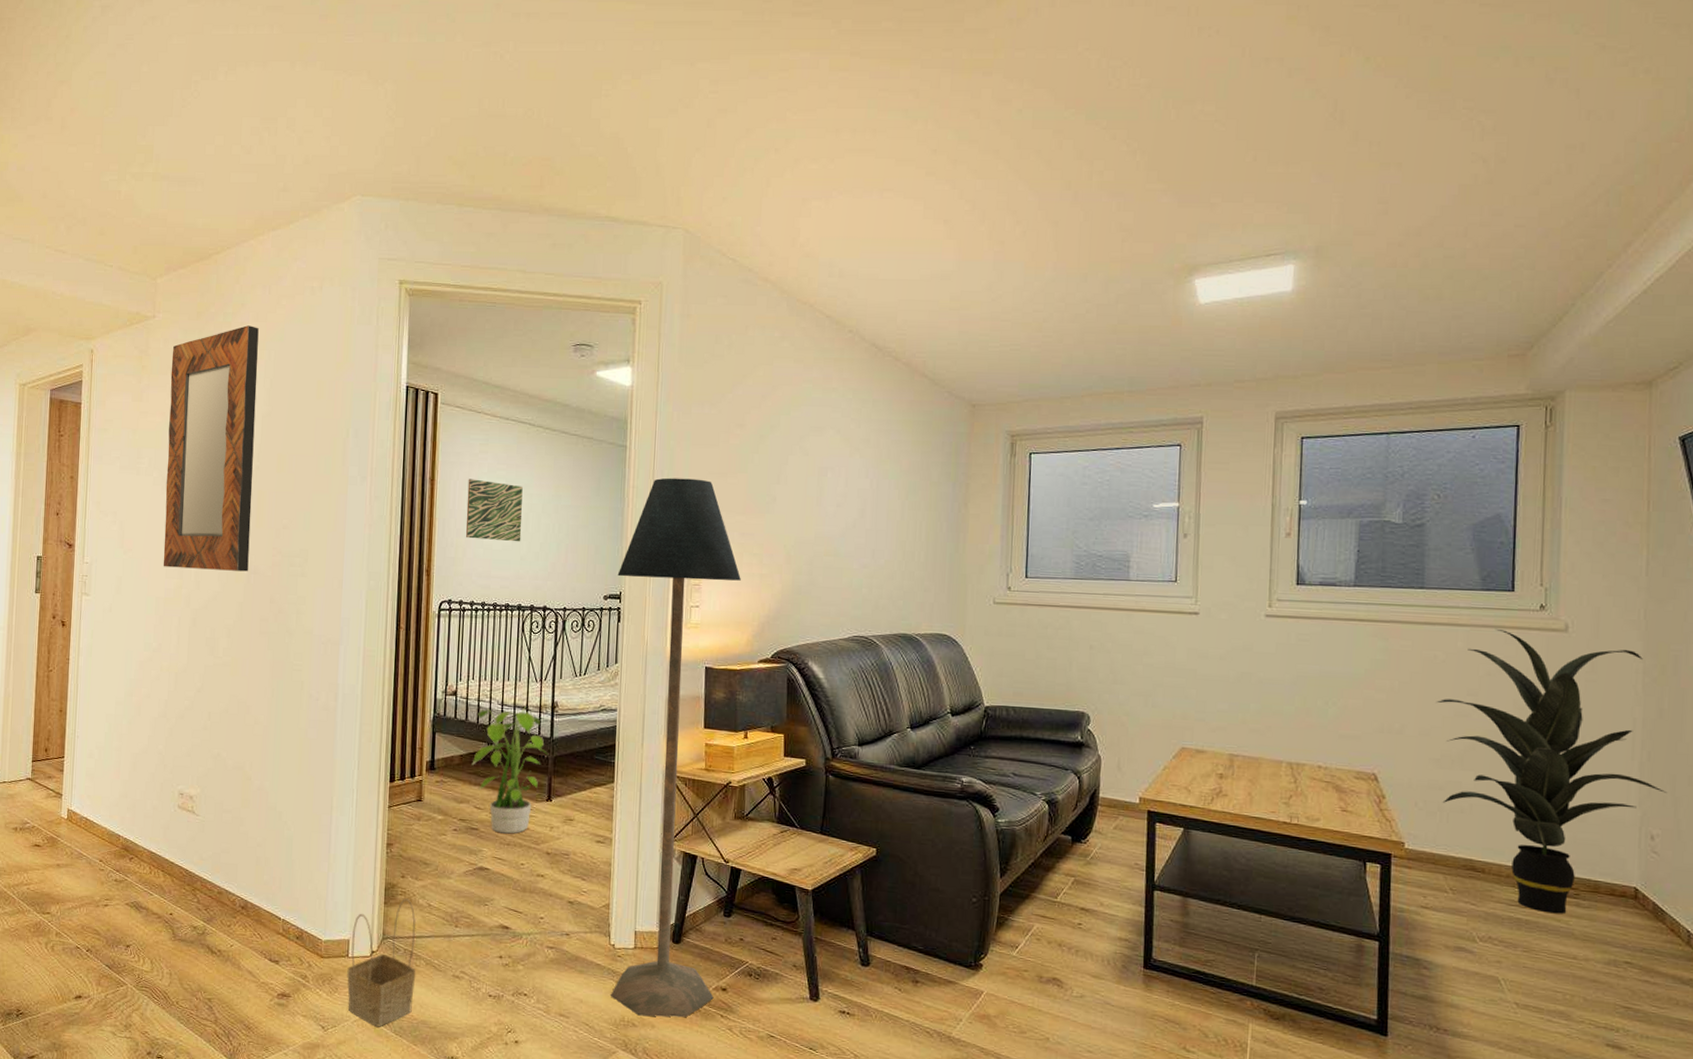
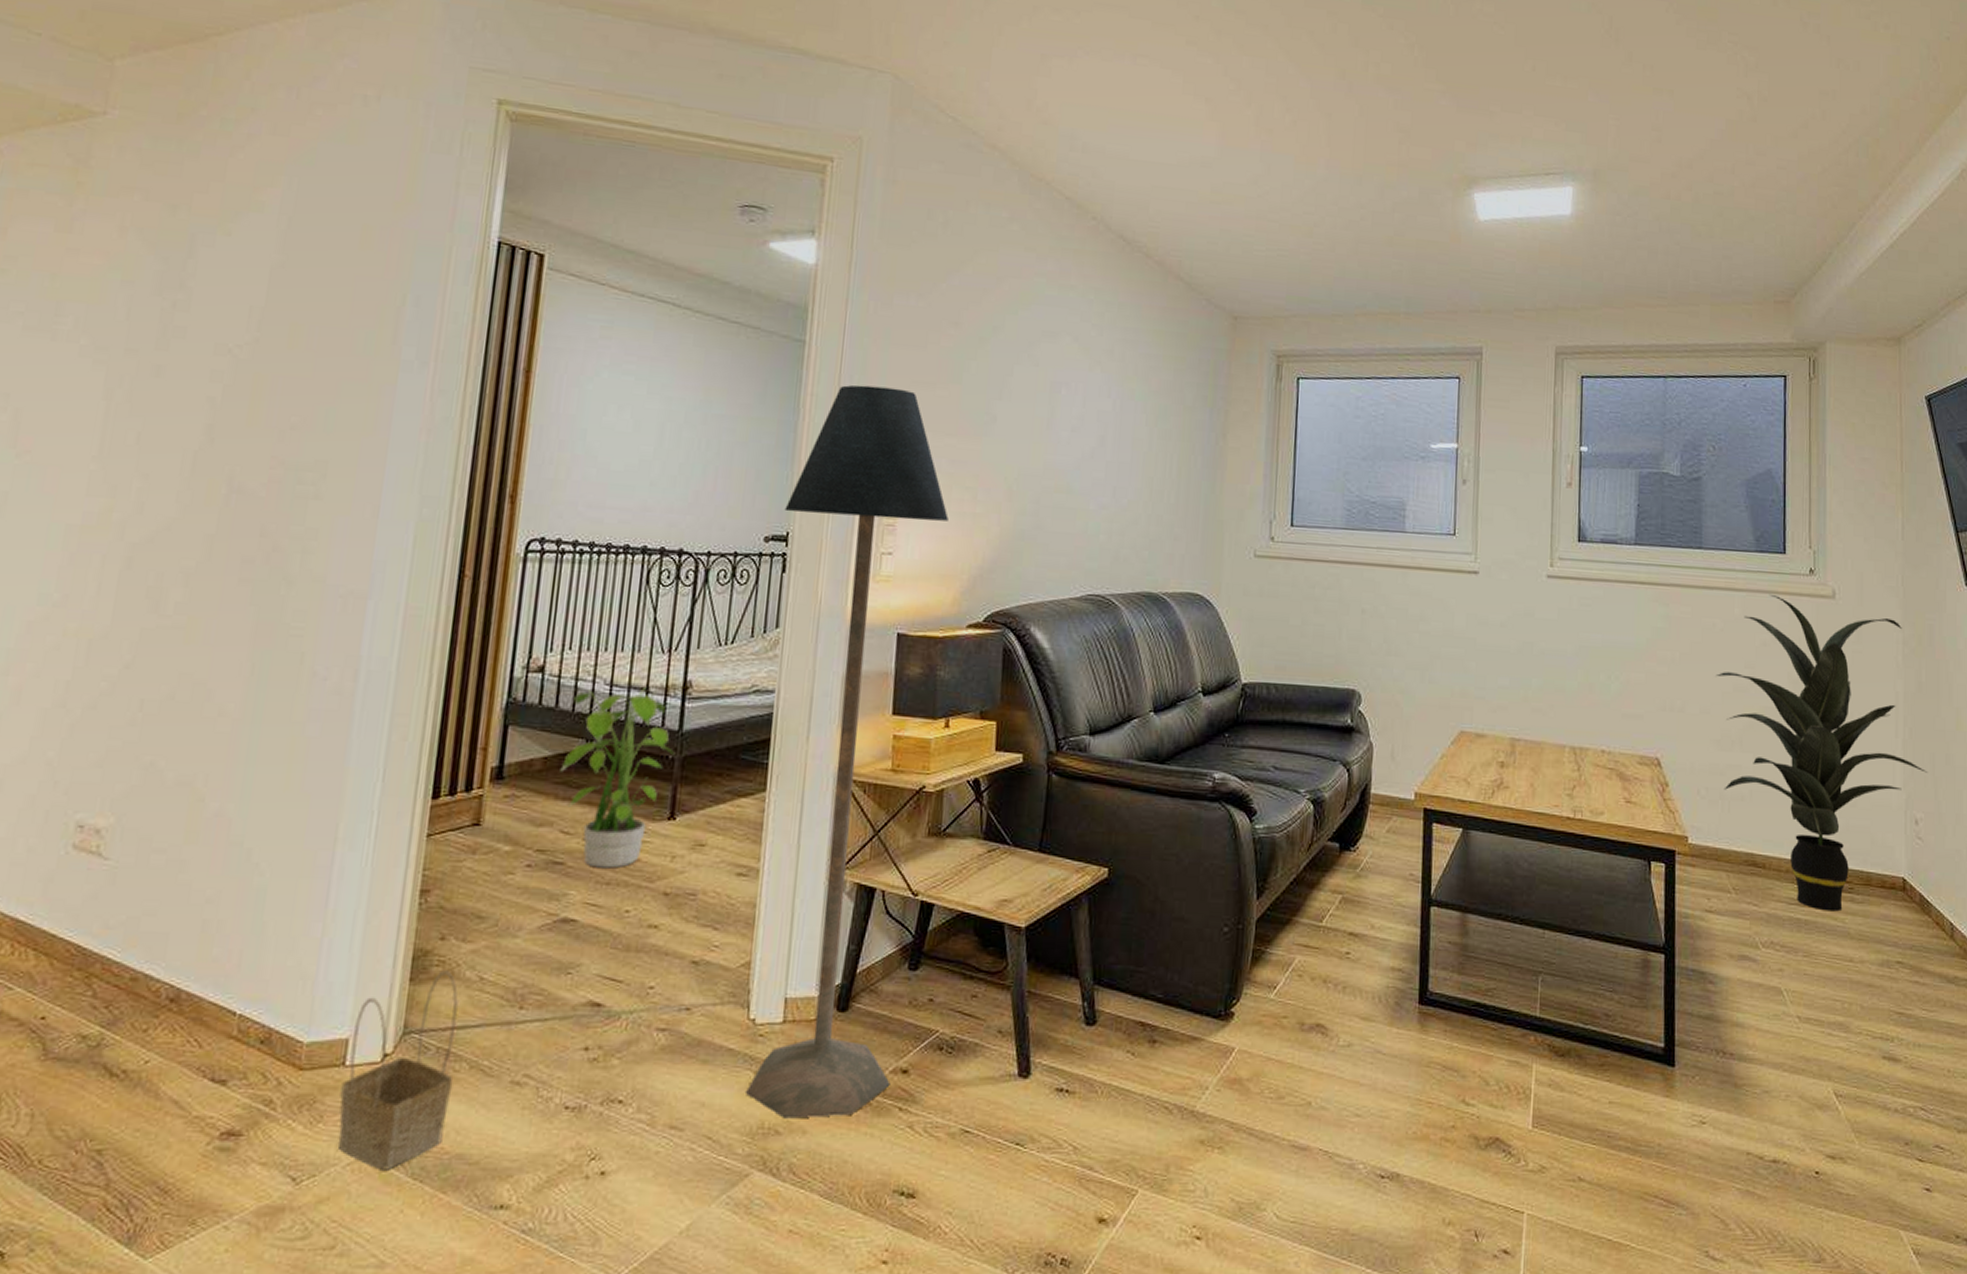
home mirror: present [163,325,259,572] -> none [83,139,276,490]
wall art: present [466,479,523,542] -> none [572,372,659,462]

